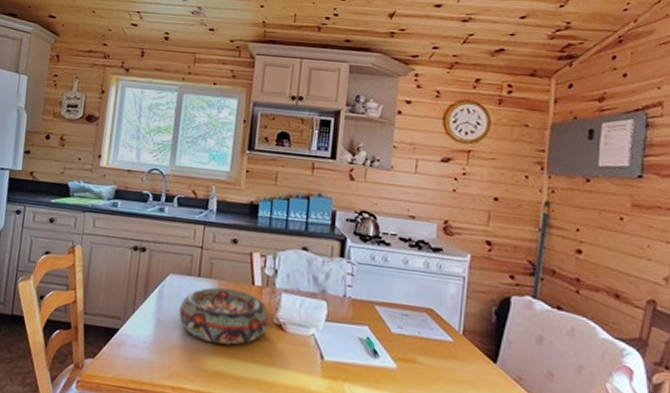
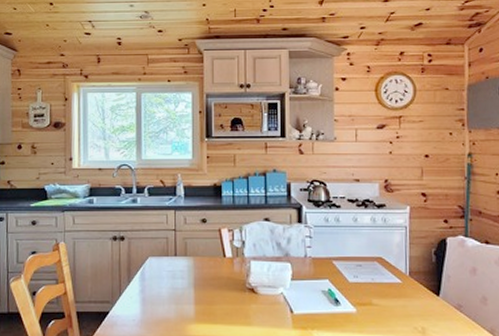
decorative bowl: present [179,287,269,345] -> none [162,264,242,312]

